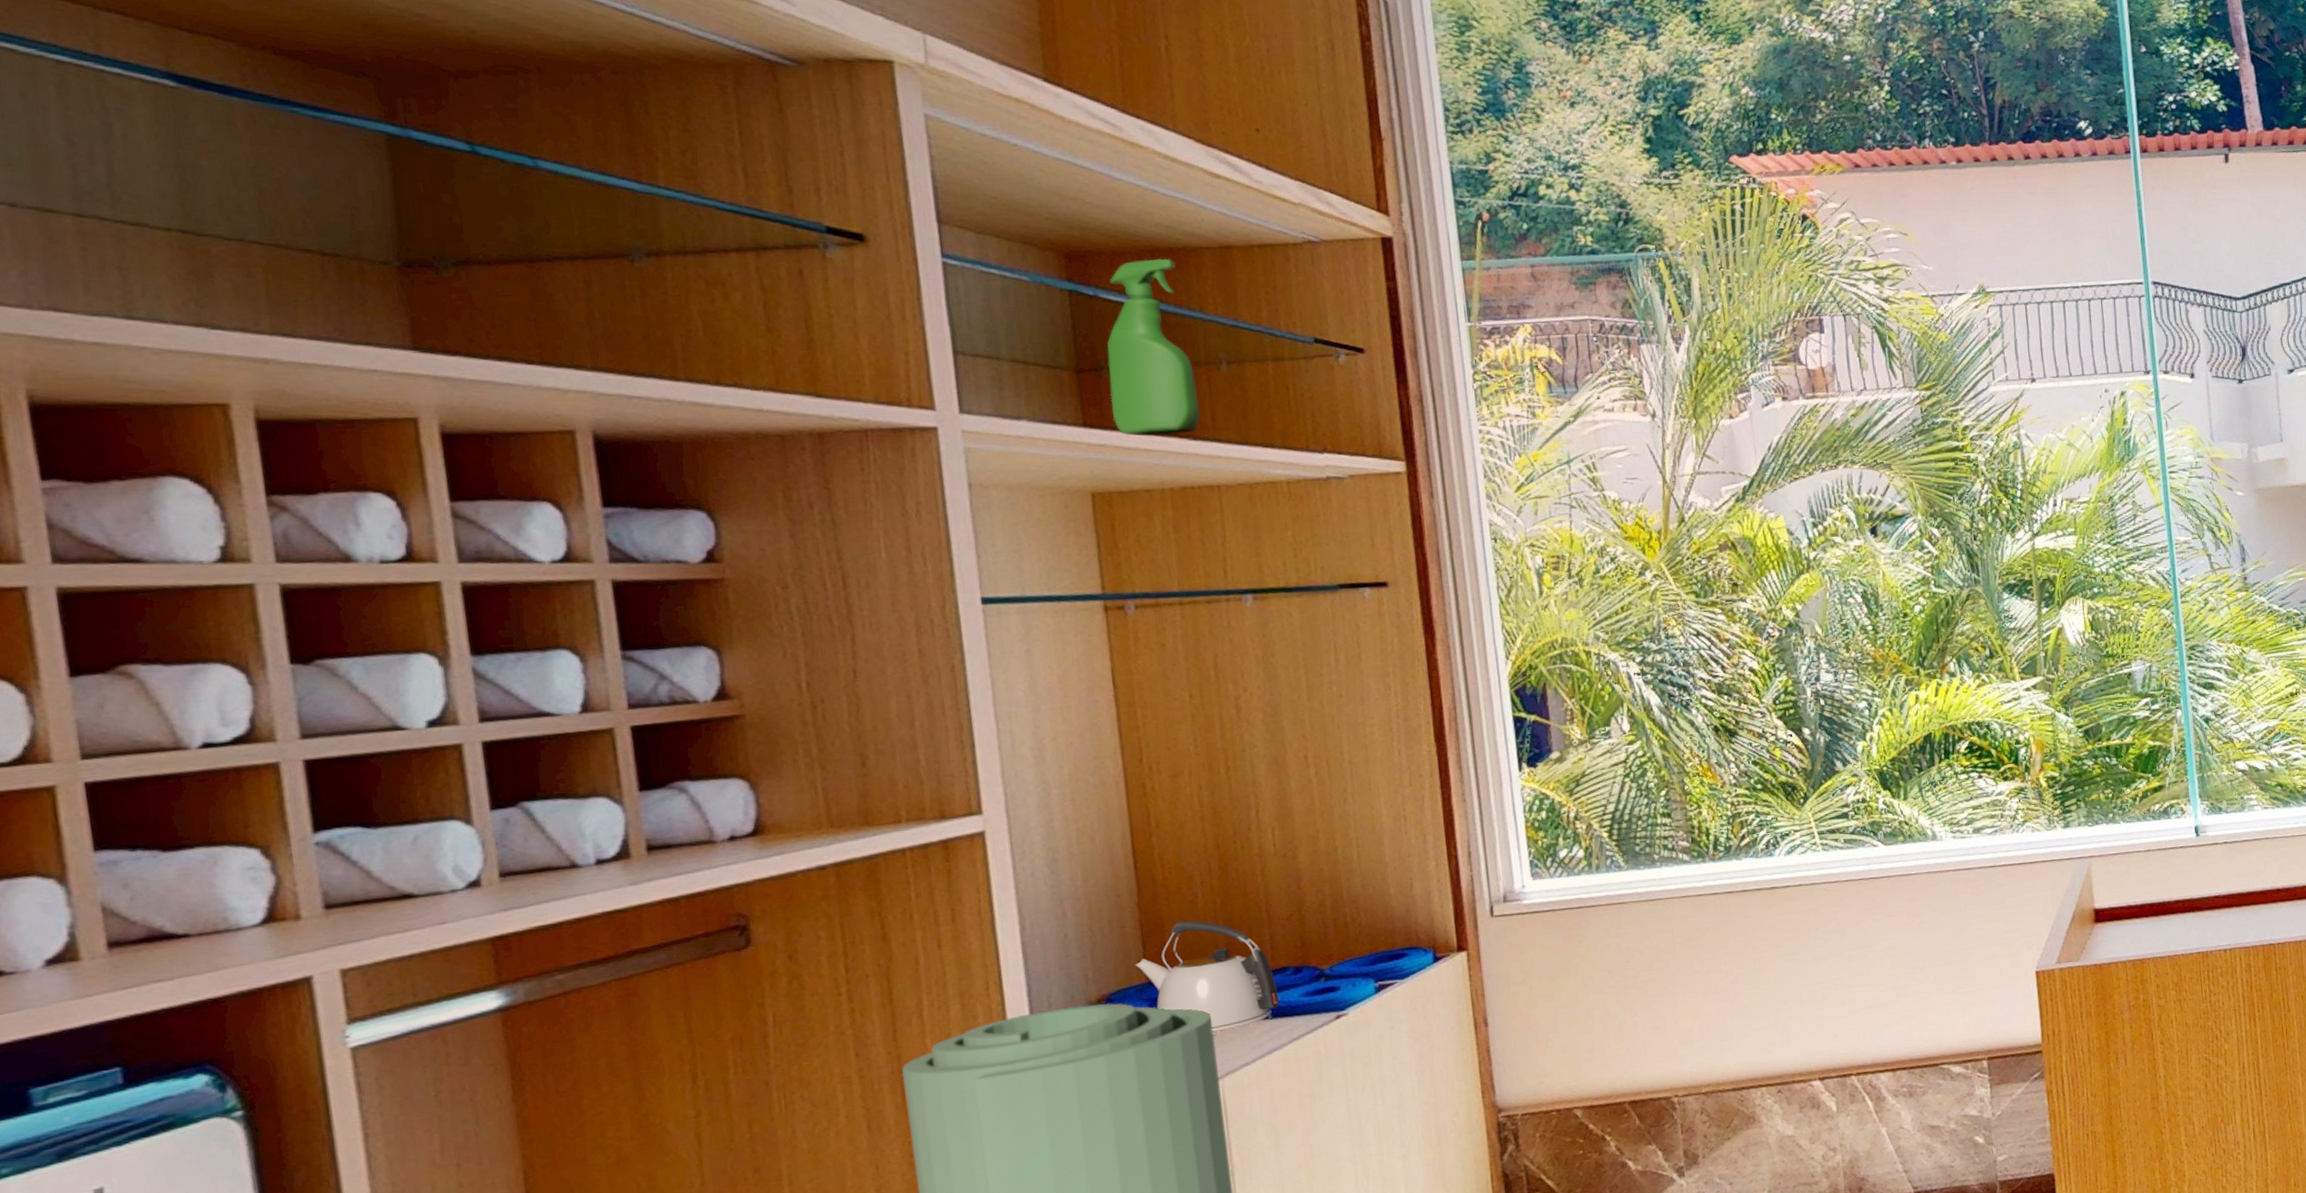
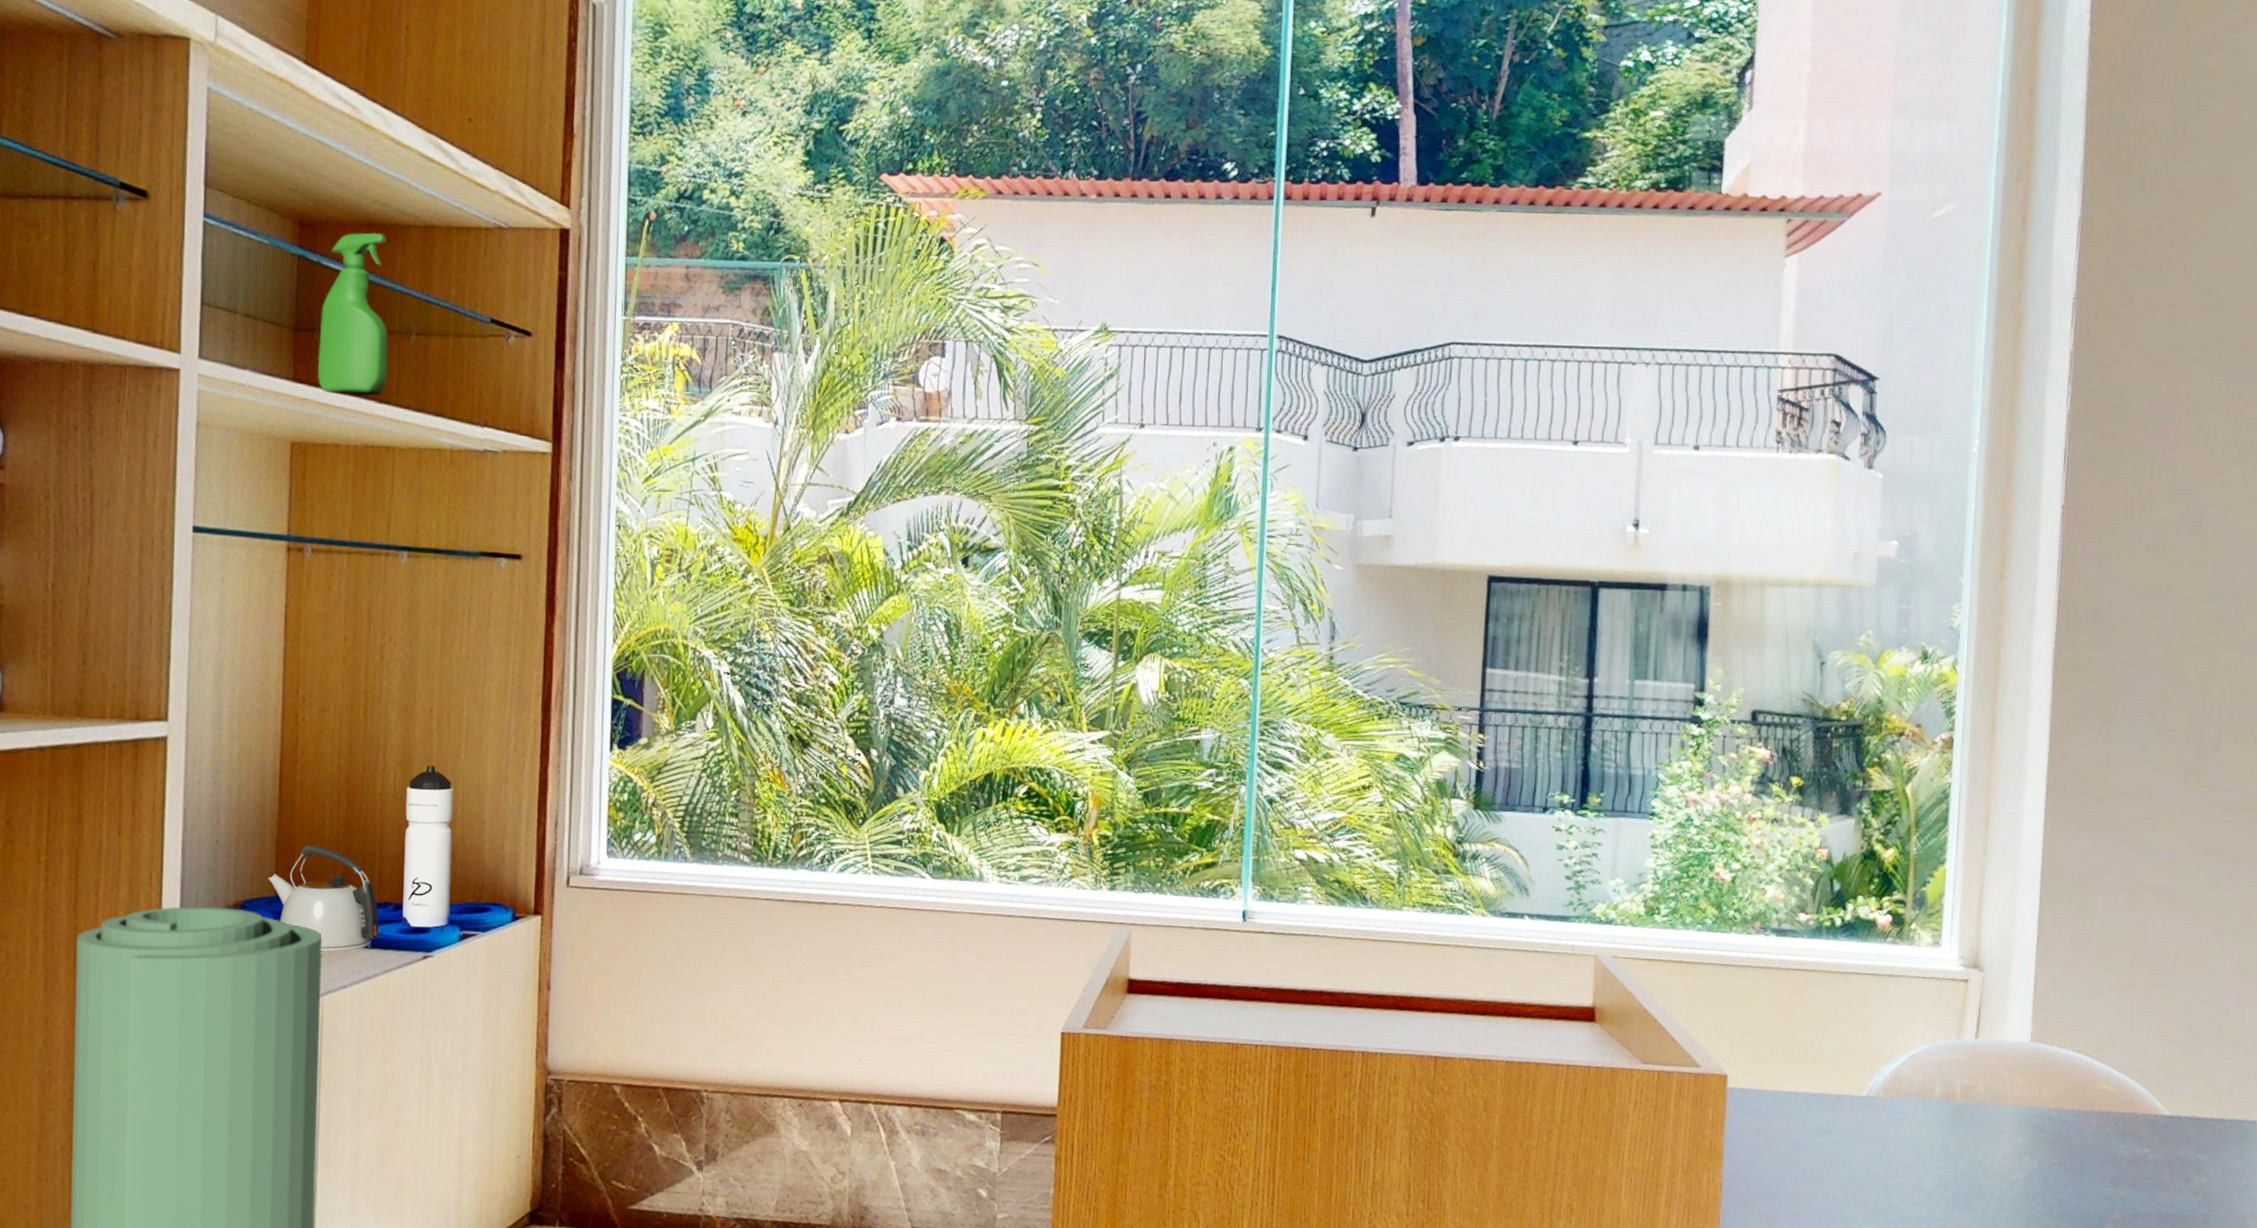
water bottle: none [1289,815,1362,988] -> present [402,765,454,928]

